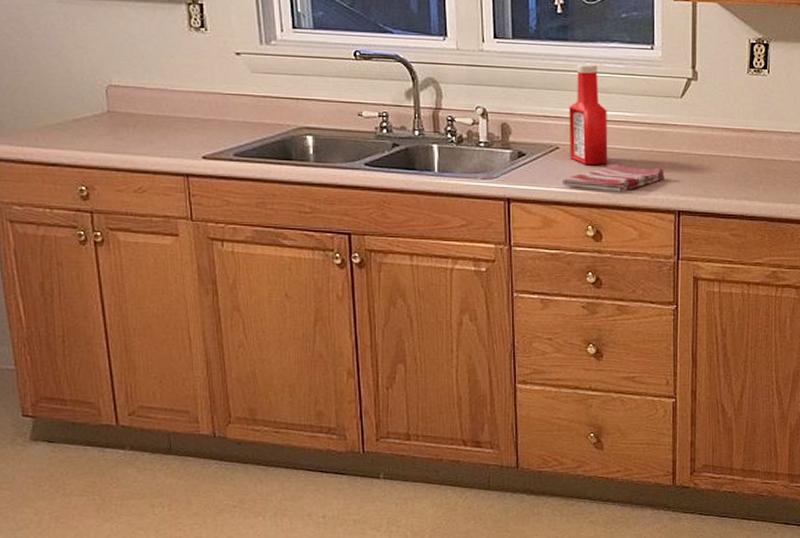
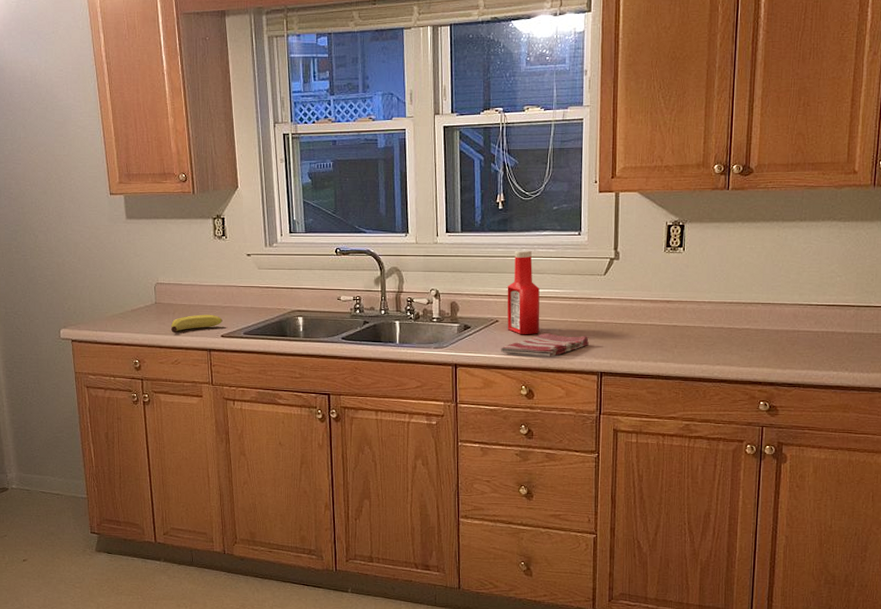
fruit: none [132,128,204,152] -> present [171,314,223,333]

